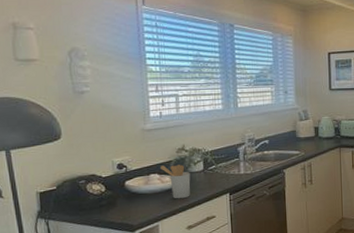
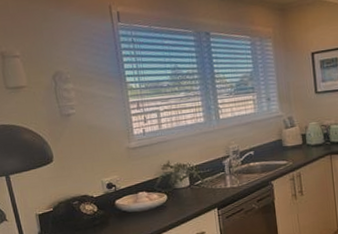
utensil holder: present [160,164,191,199] -> none [147,181,179,216]

